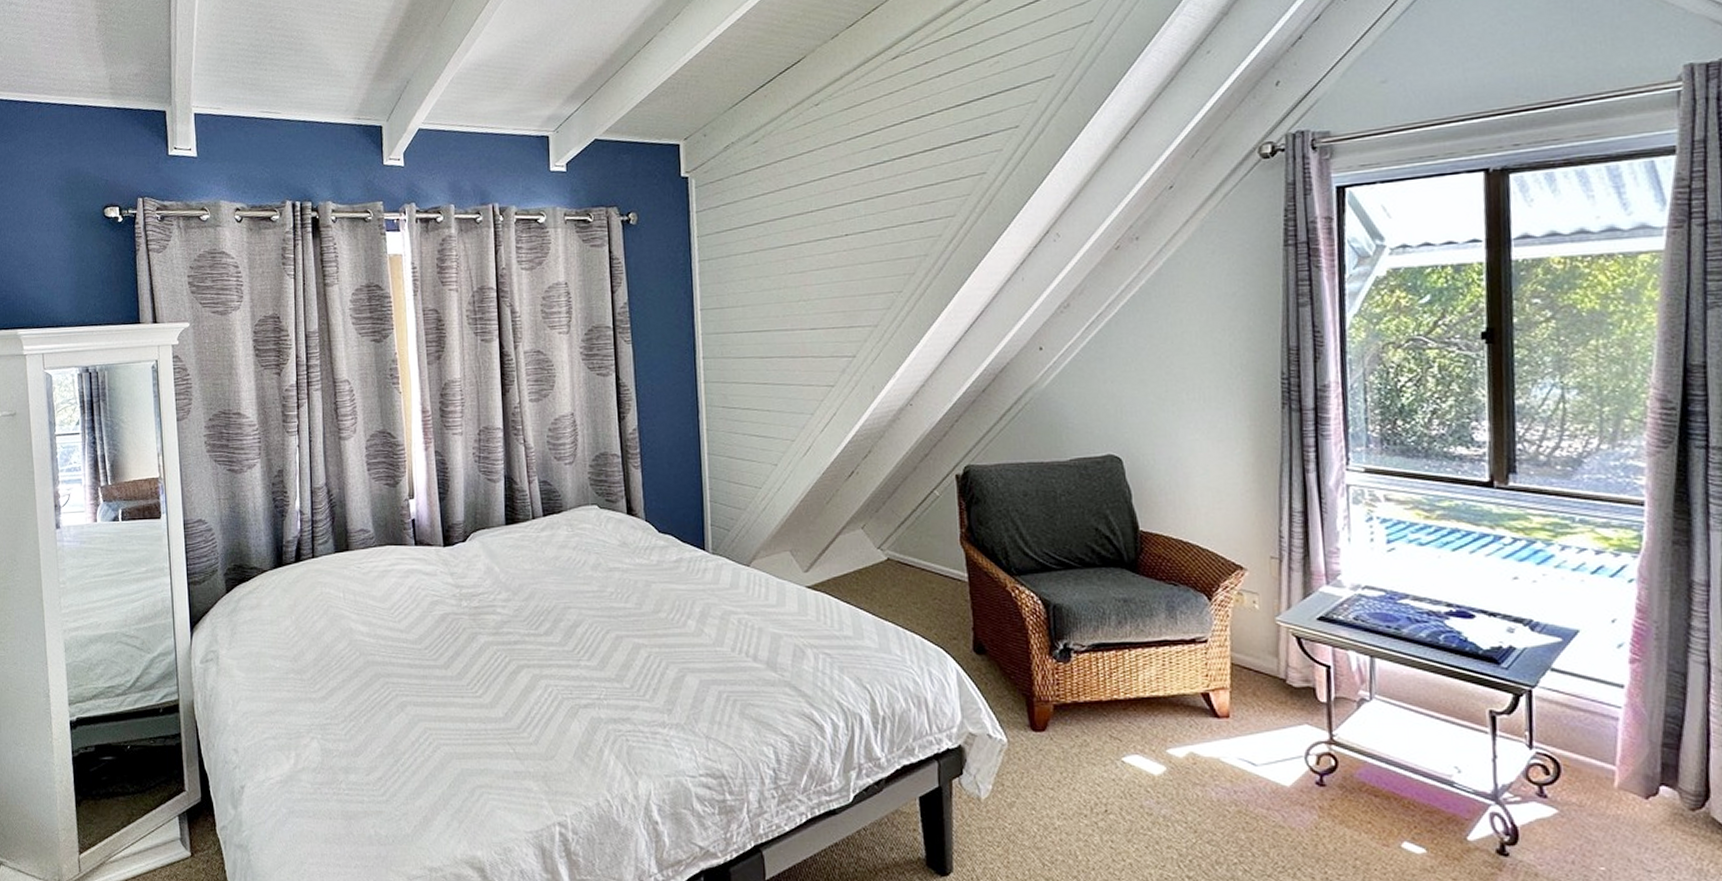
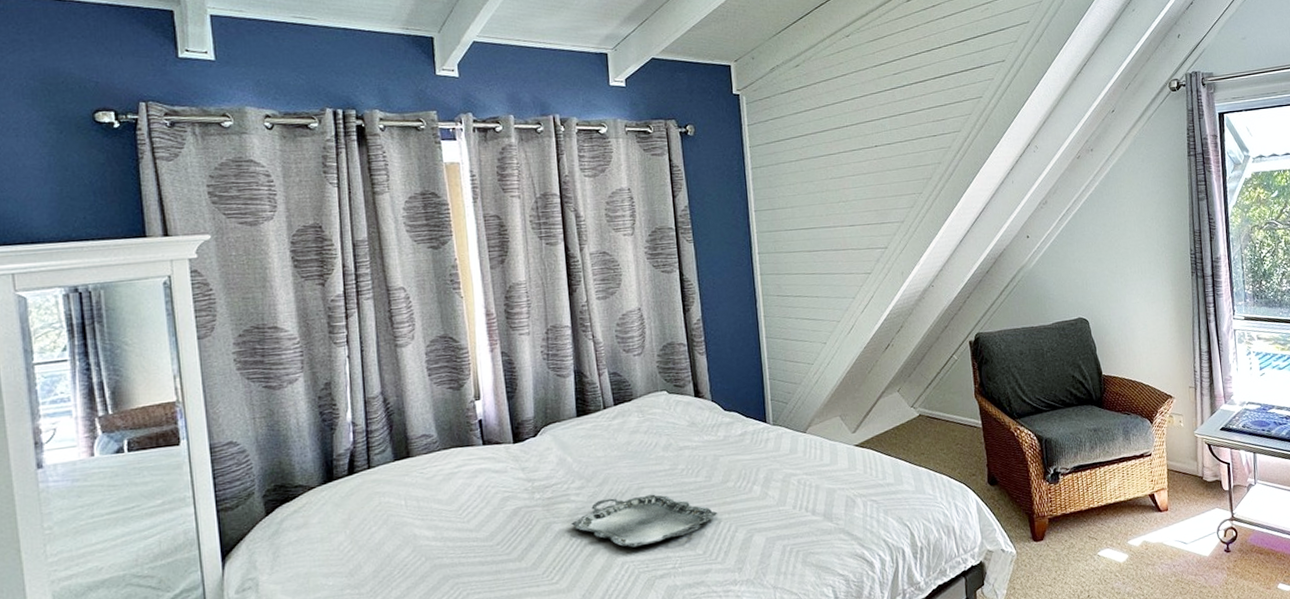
serving tray: none [496,615,647,671] -> present [571,494,717,548]

